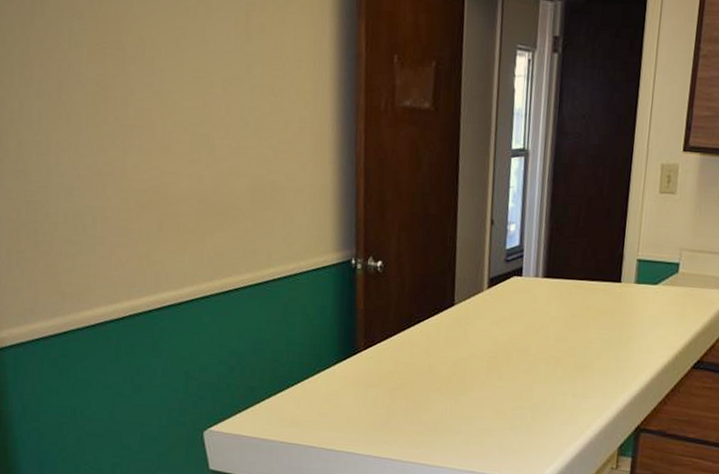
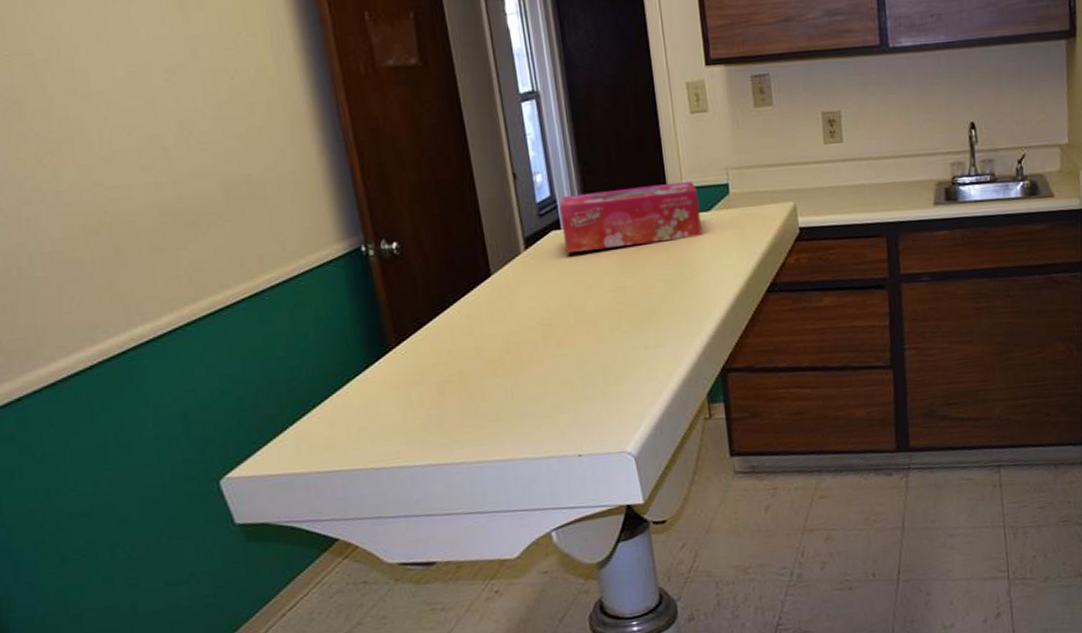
tissue box: none [522,248,650,306] -> present [559,180,702,253]

